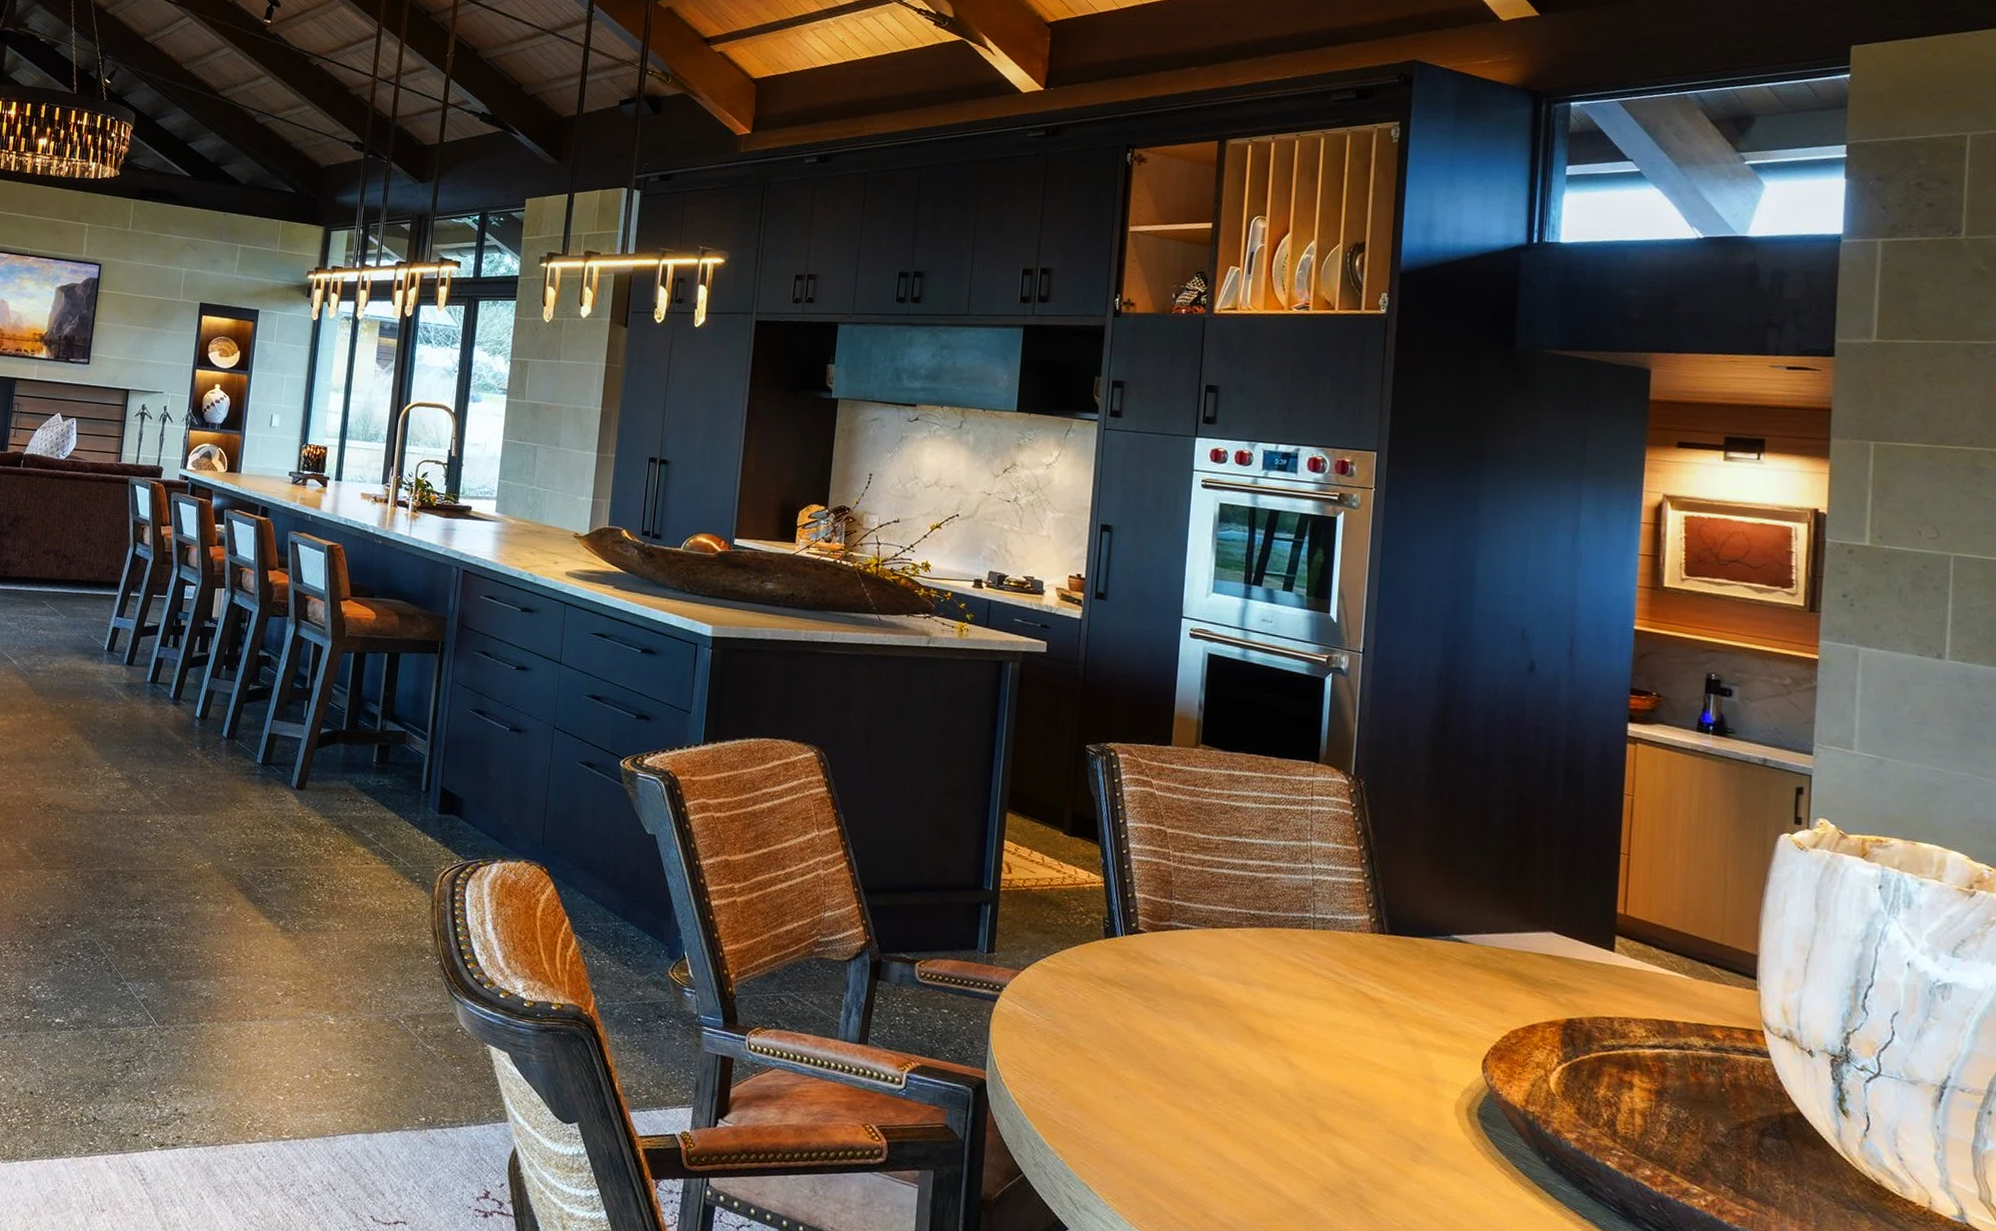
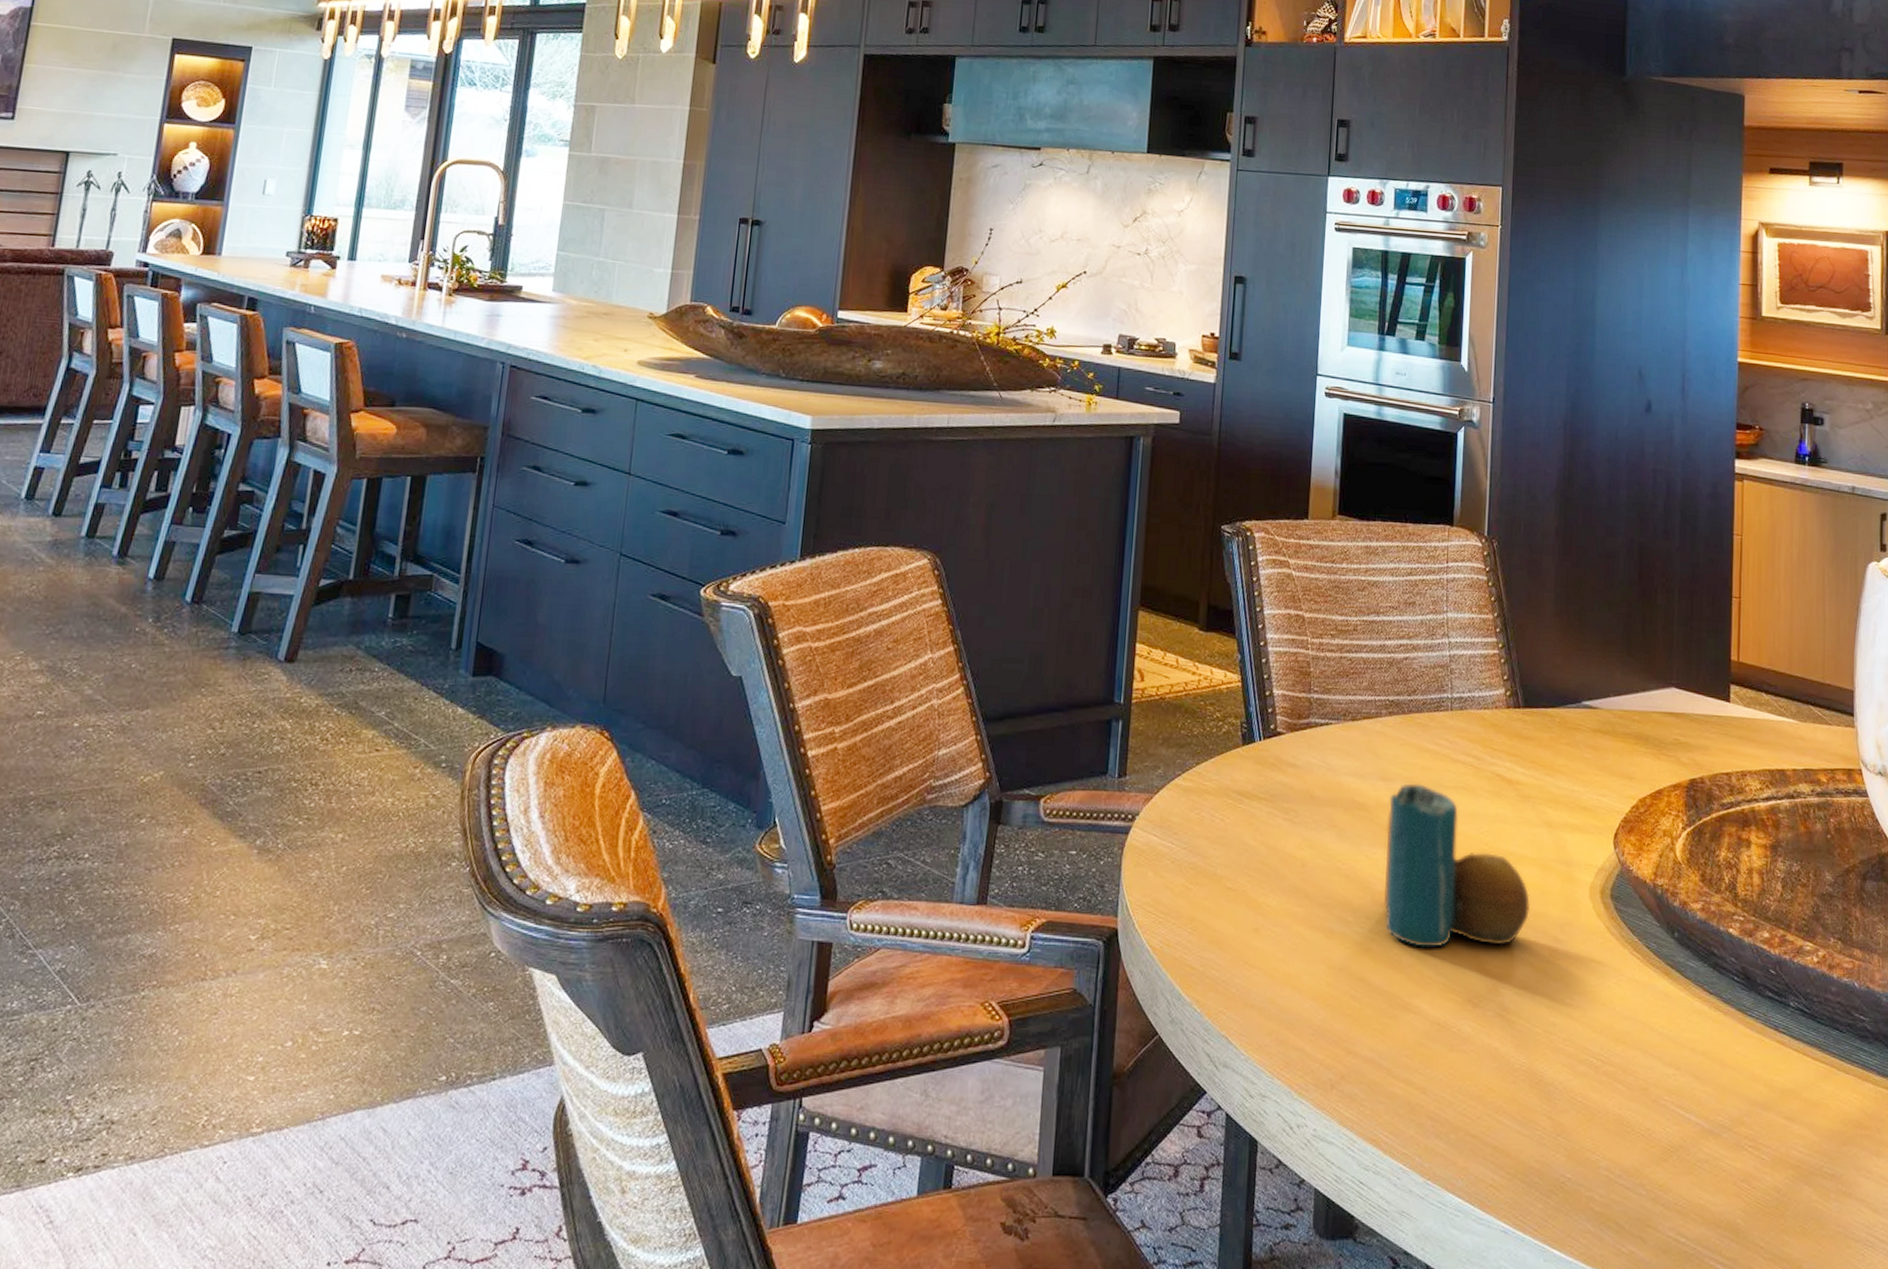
candle: none [1241,989,1392,1145] -> present [1383,783,1530,948]

